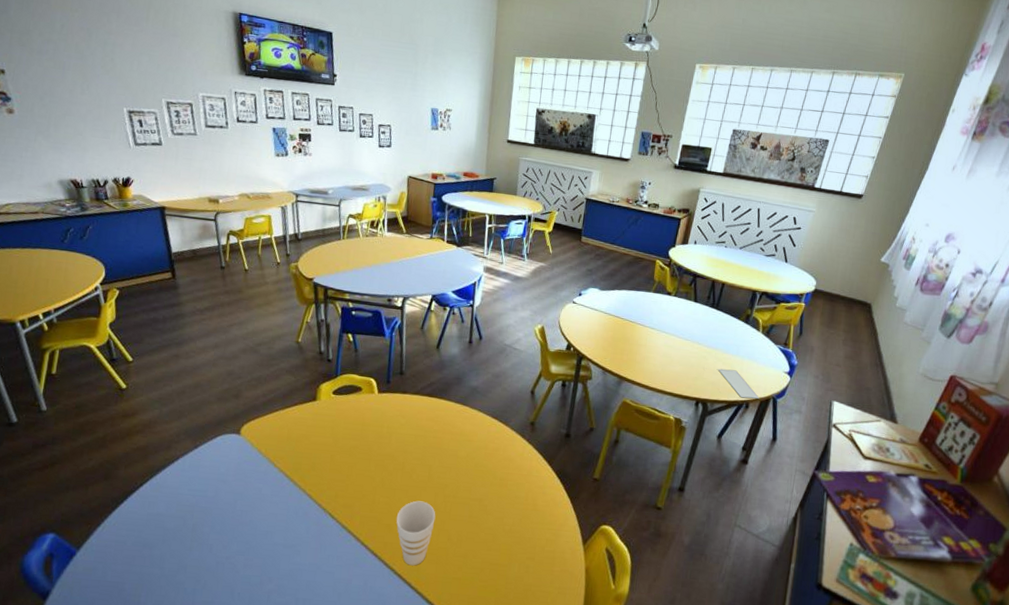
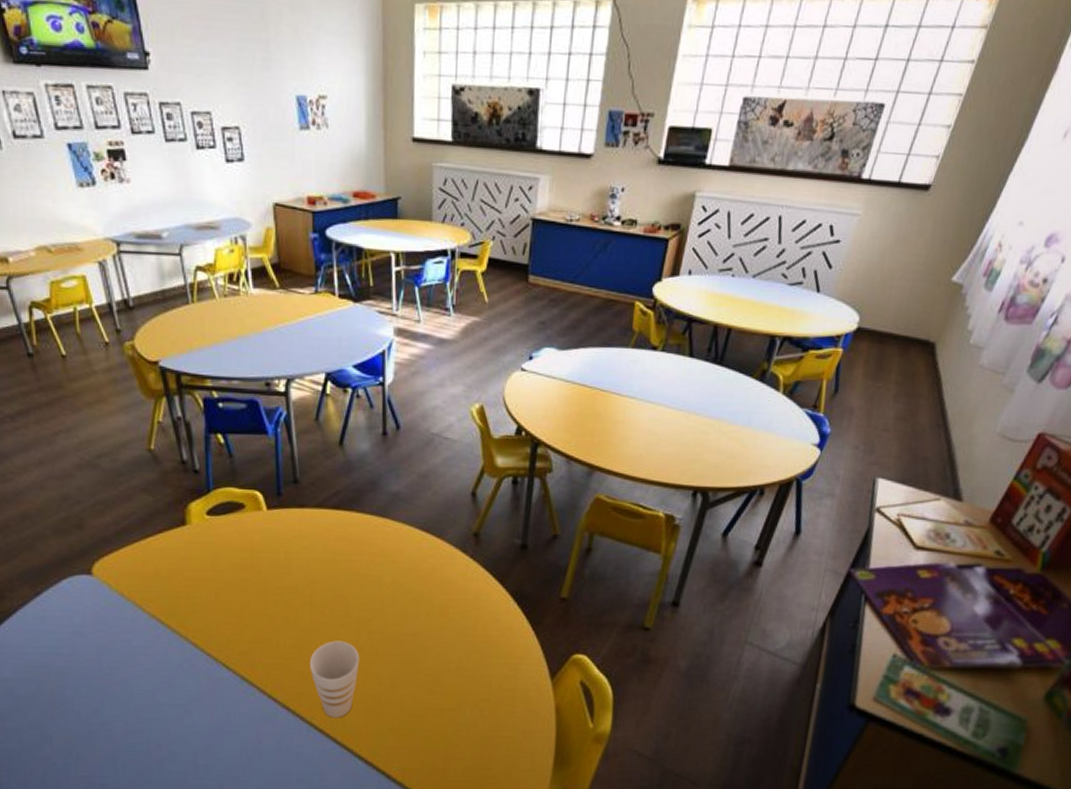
paper: present [716,368,760,399] -> none [720,445,779,483]

